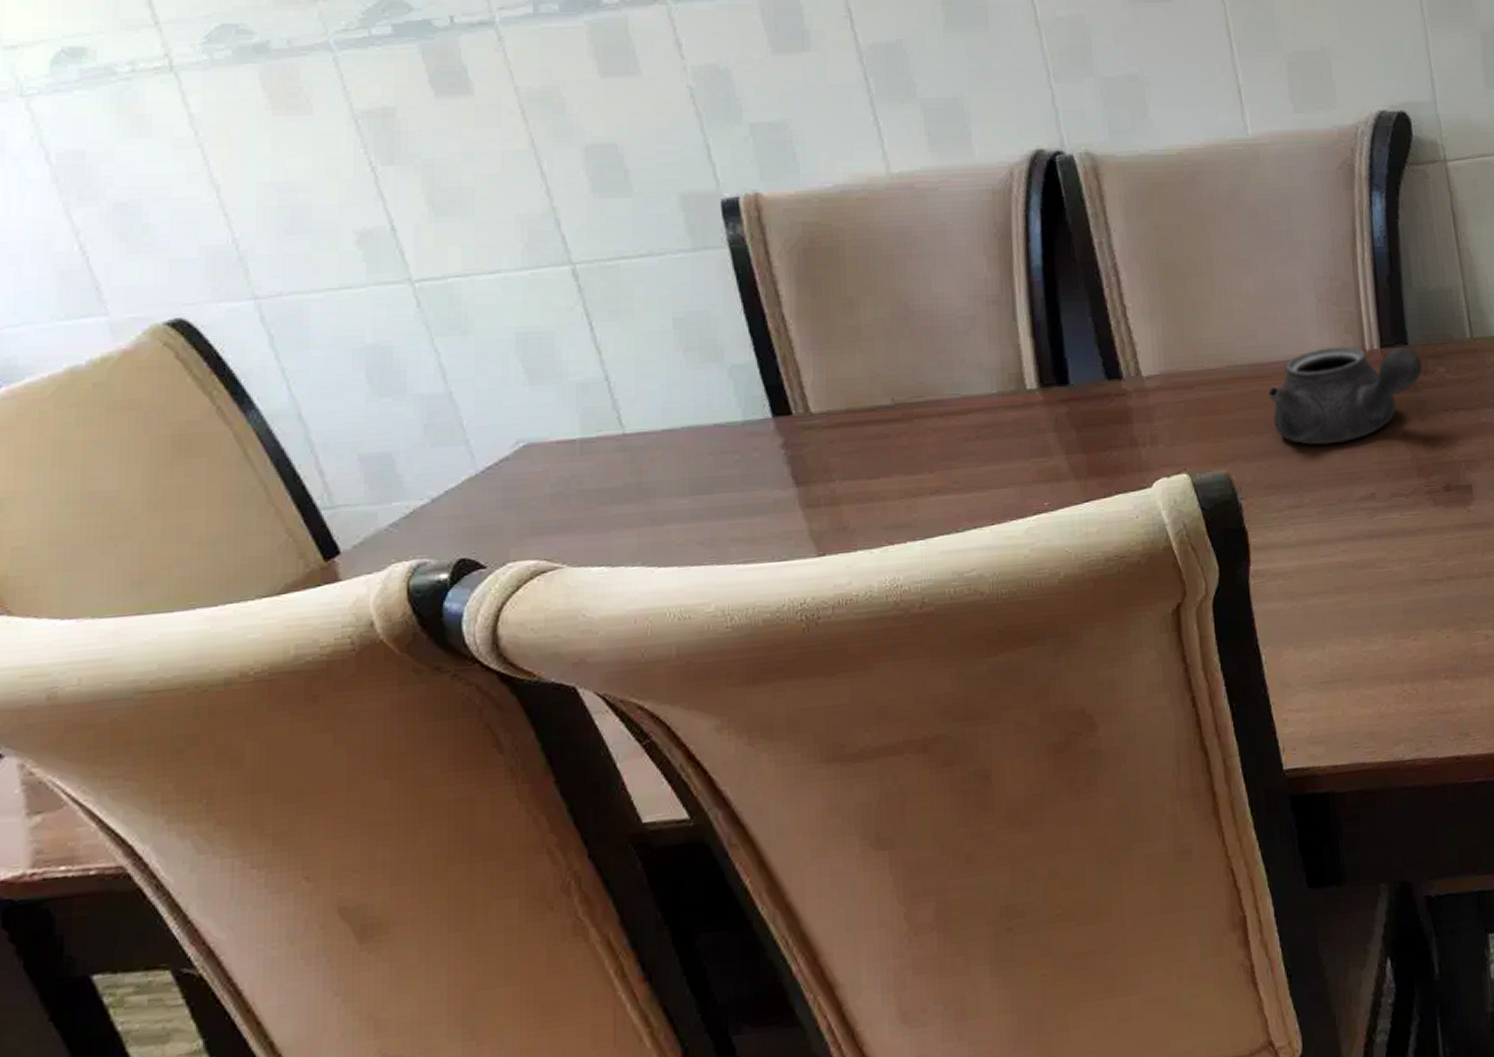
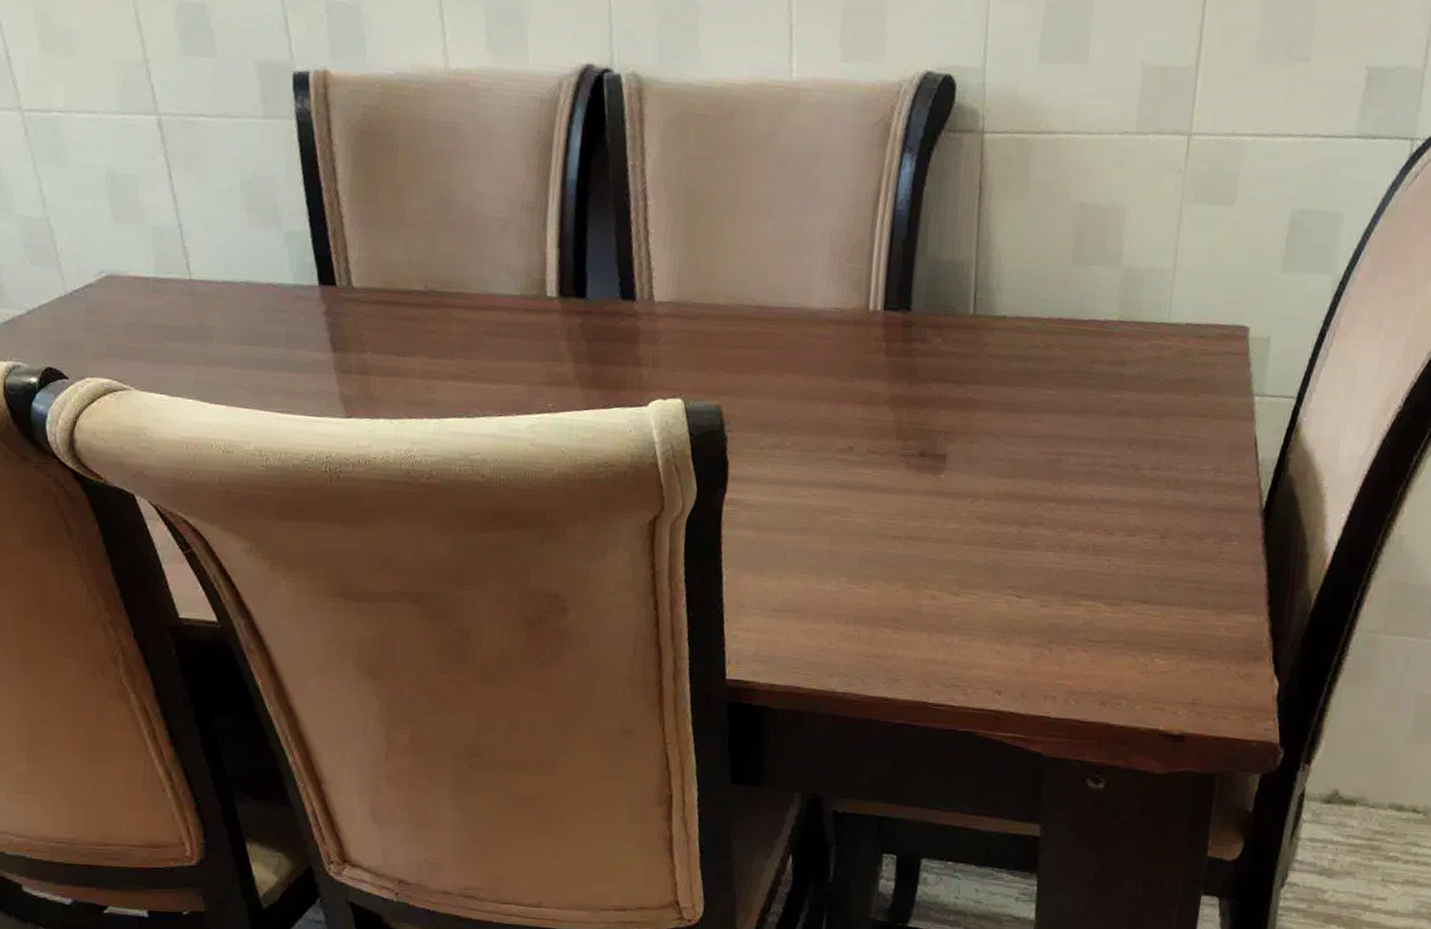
teapot: present [1268,346,1422,445] -> none [768,301,921,394]

